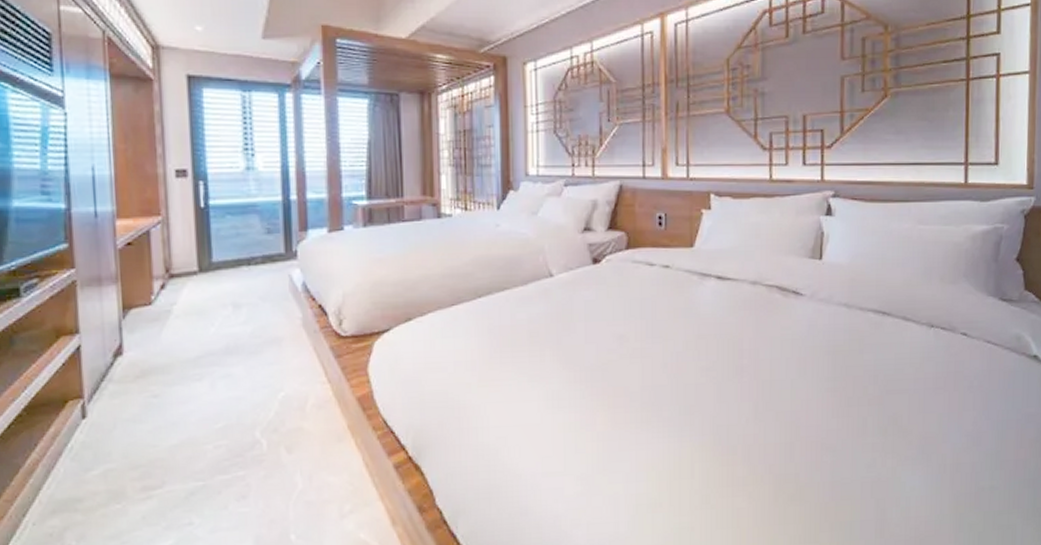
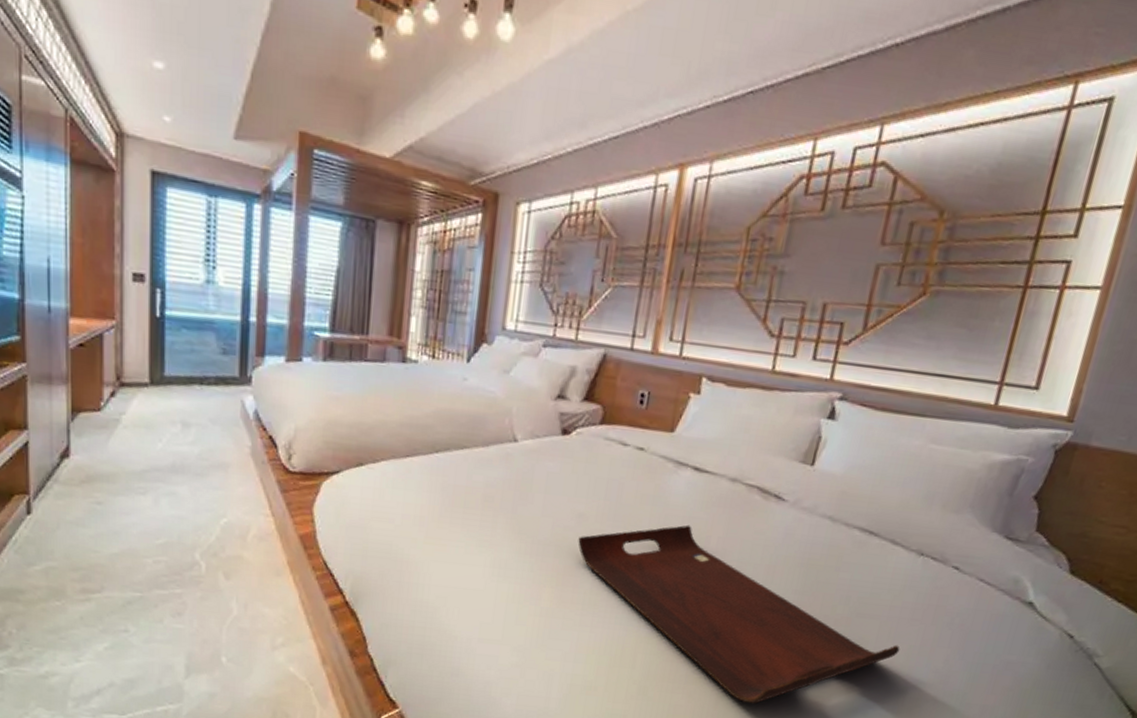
serving tray: none [622,331,932,496] -> present [578,524,900,704]

